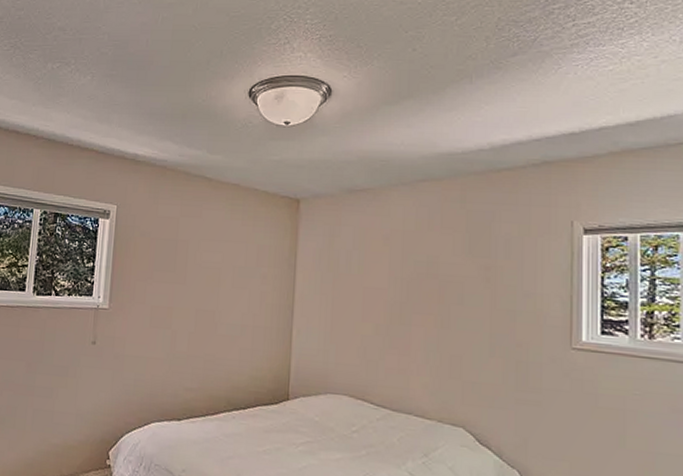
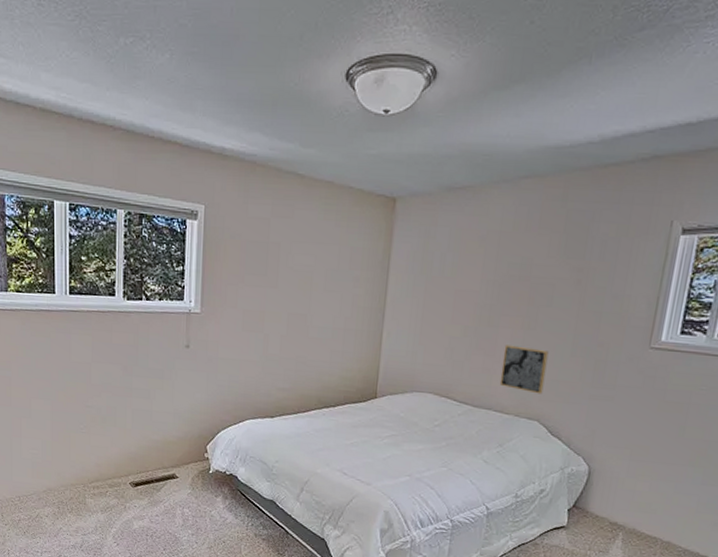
wall art: none [418,344,466,398] -> present [499,345,549,394]

